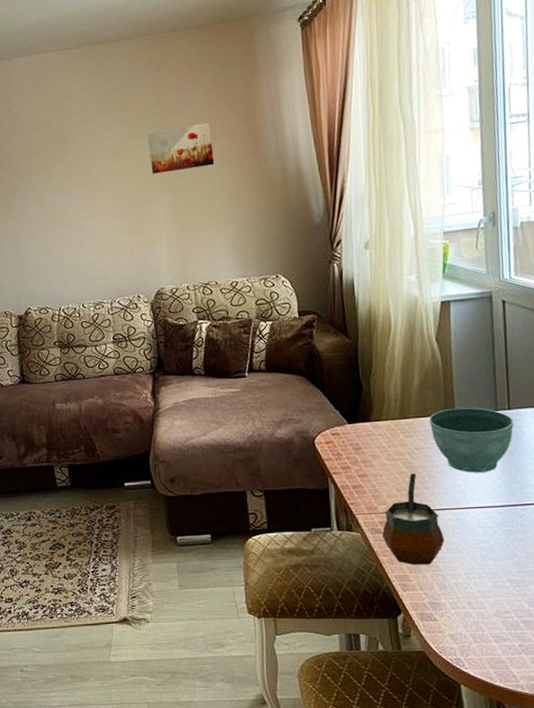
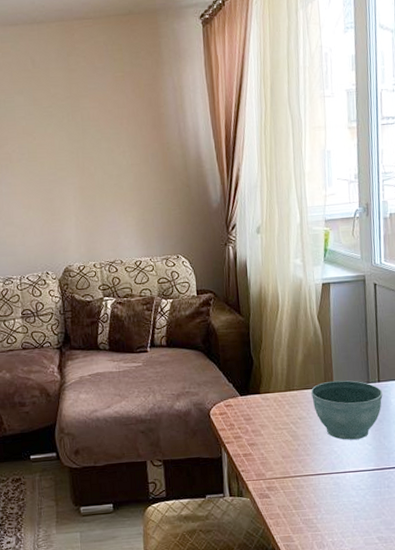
wall art: present [147,123,215,174] -> none [57,109,122,155]
gourd: present [382,473,445,565] -> none [269,441,323,527]

